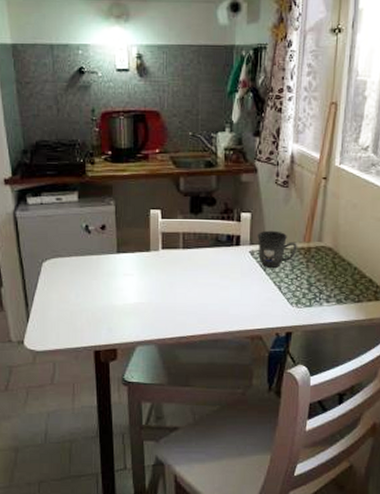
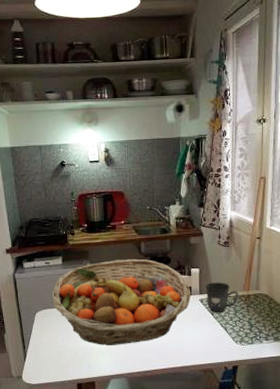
fruit basket: none [64,198,240,305] -> present [52,259,191,345]

